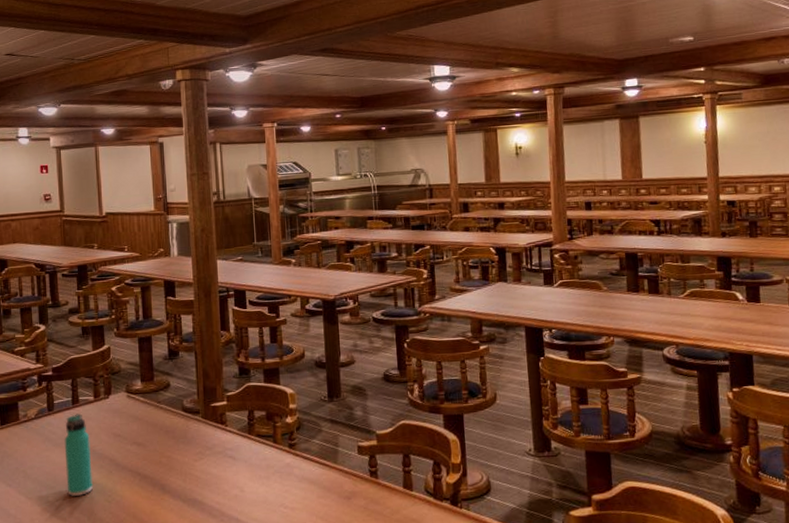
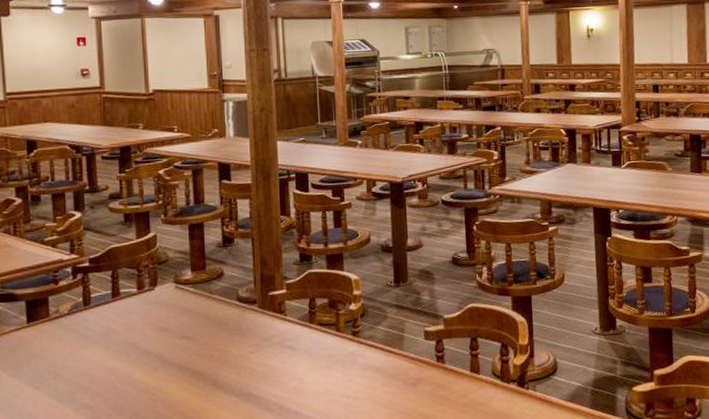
thermos bottle: present [64,413,94,497] -> none [102,307,136,397]

